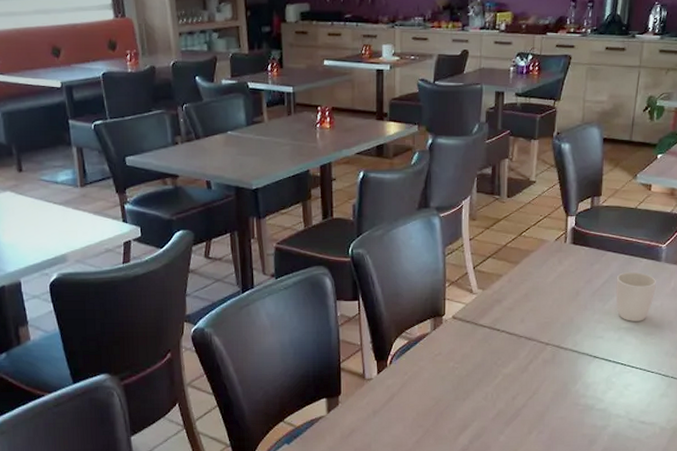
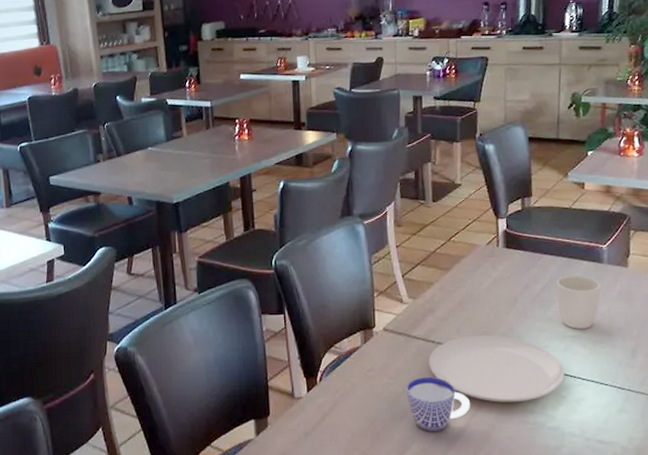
cup: none [470,362,529,411] -> present [406,376,471,431]
plate: none [493,325,616,386] -> present [428,335,564,402]

